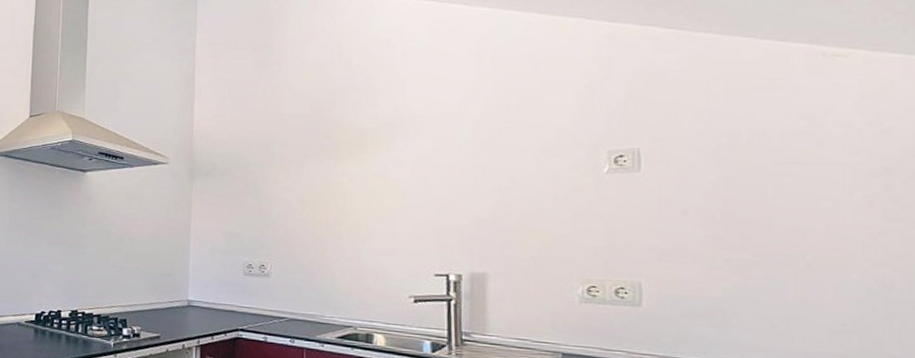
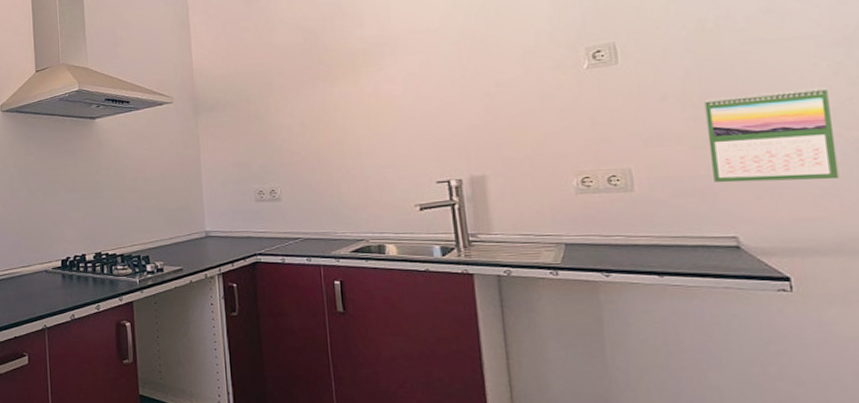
calendar: none [726,216,862,317] -> present [704,87,839,183]

